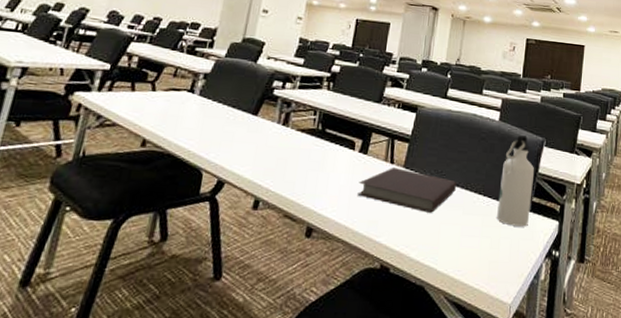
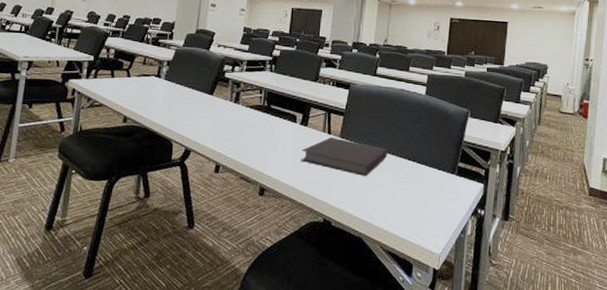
water bottle: present [497,134,535,227] -> none [425,106,460,189]

